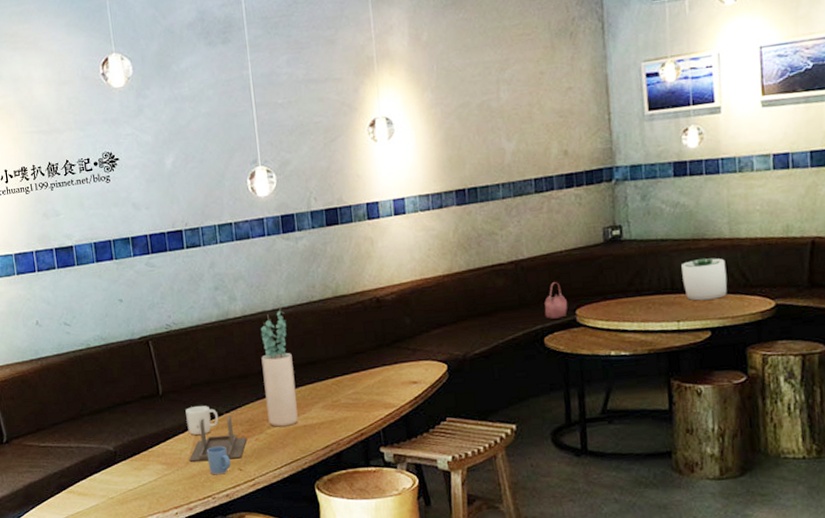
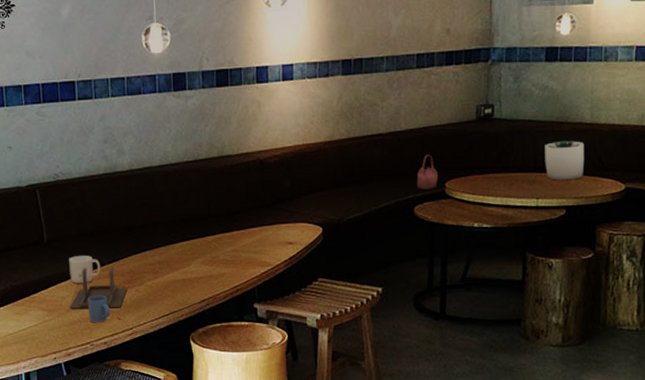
vase: present [260,305,298,427] -> none [145,162,178,280]

